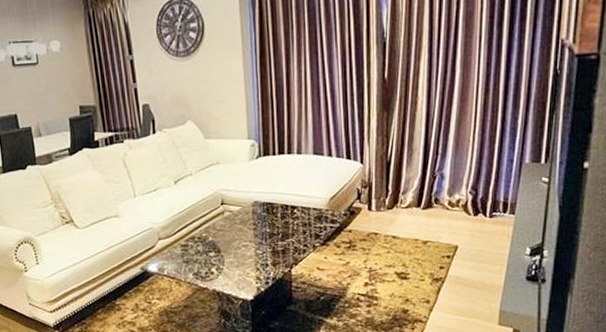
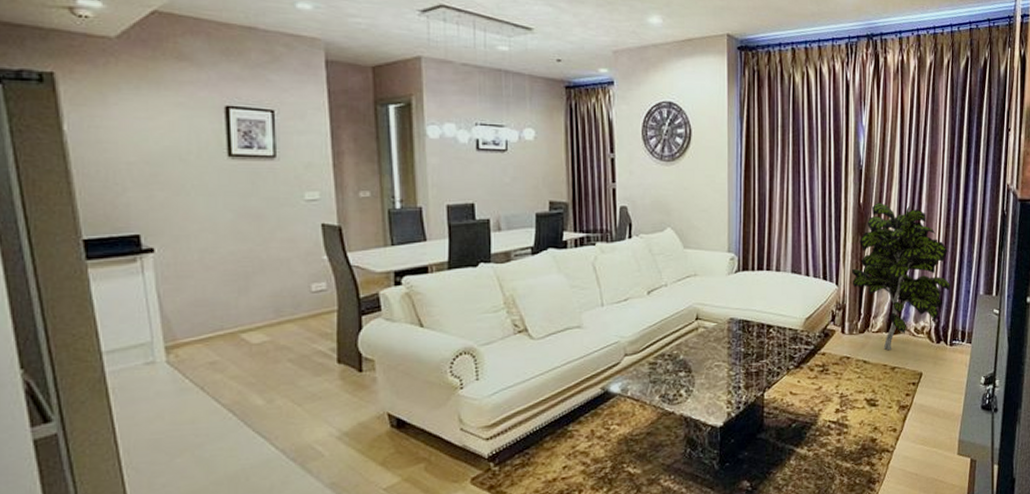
indoor plant: none [378,75,491,226] -> present [852,203,951,351]

